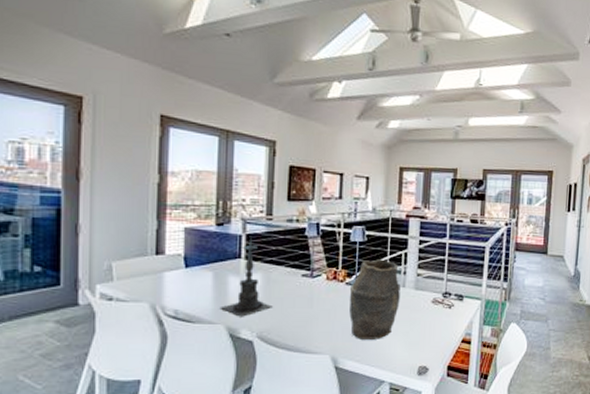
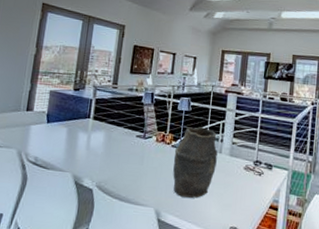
candle holder: present [220,237,273,317] -> none [69,101,111,168]

